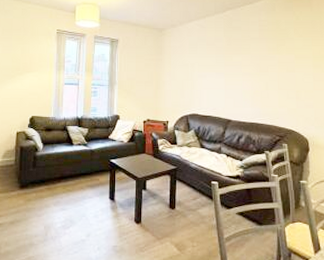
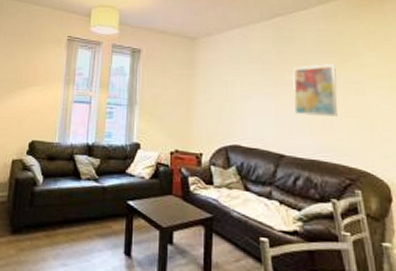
wall art: none [239,48,273,90] -> present [292,64,338,117]

